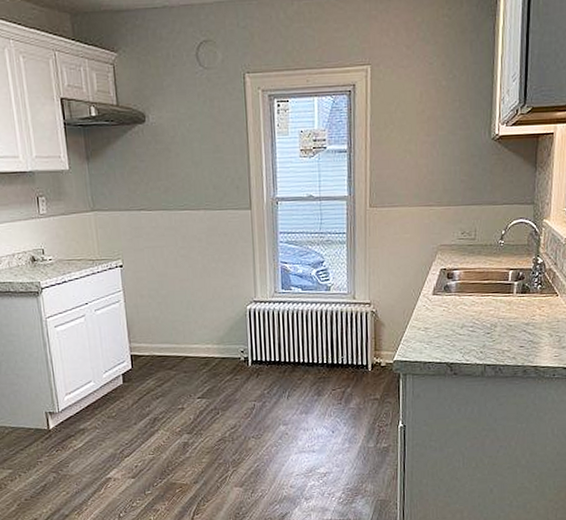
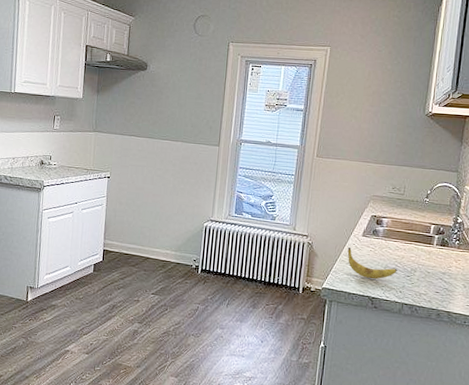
banana: none [417,309,476,343] -> present [347,247,397,280]

